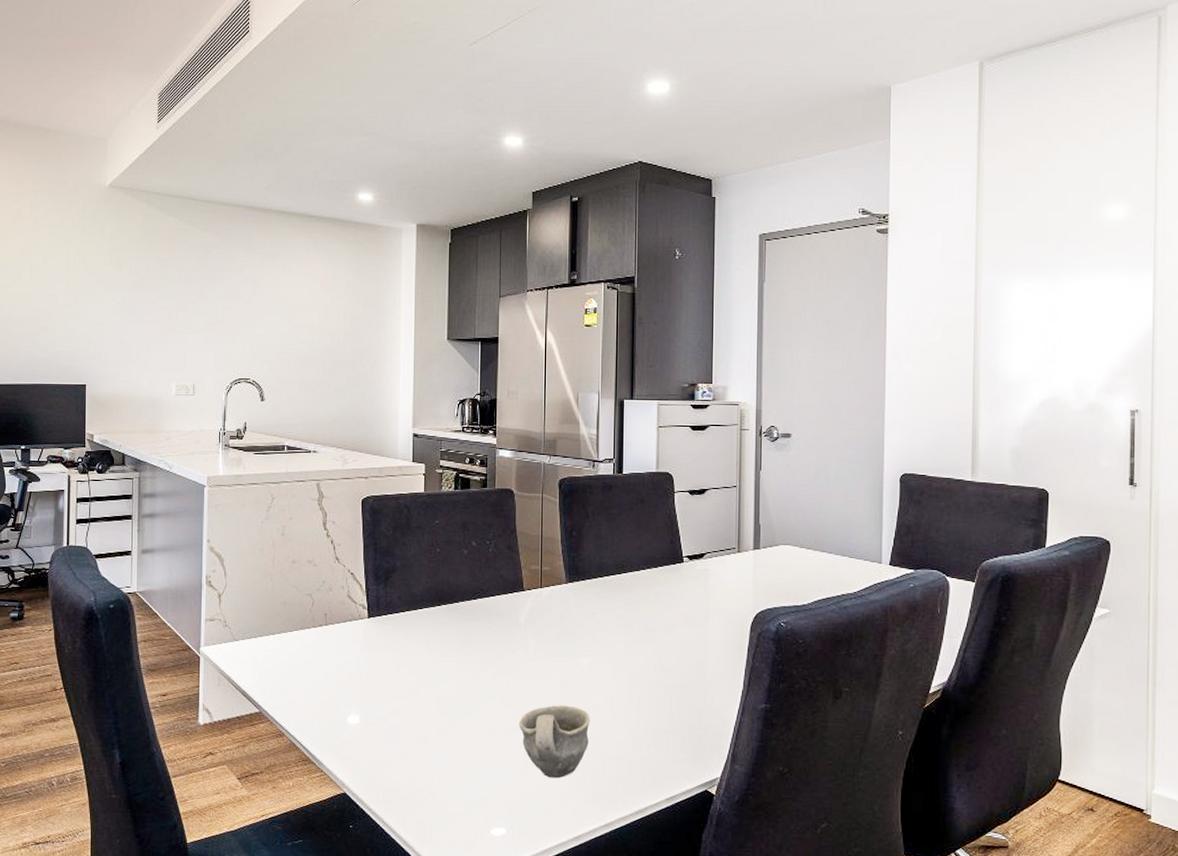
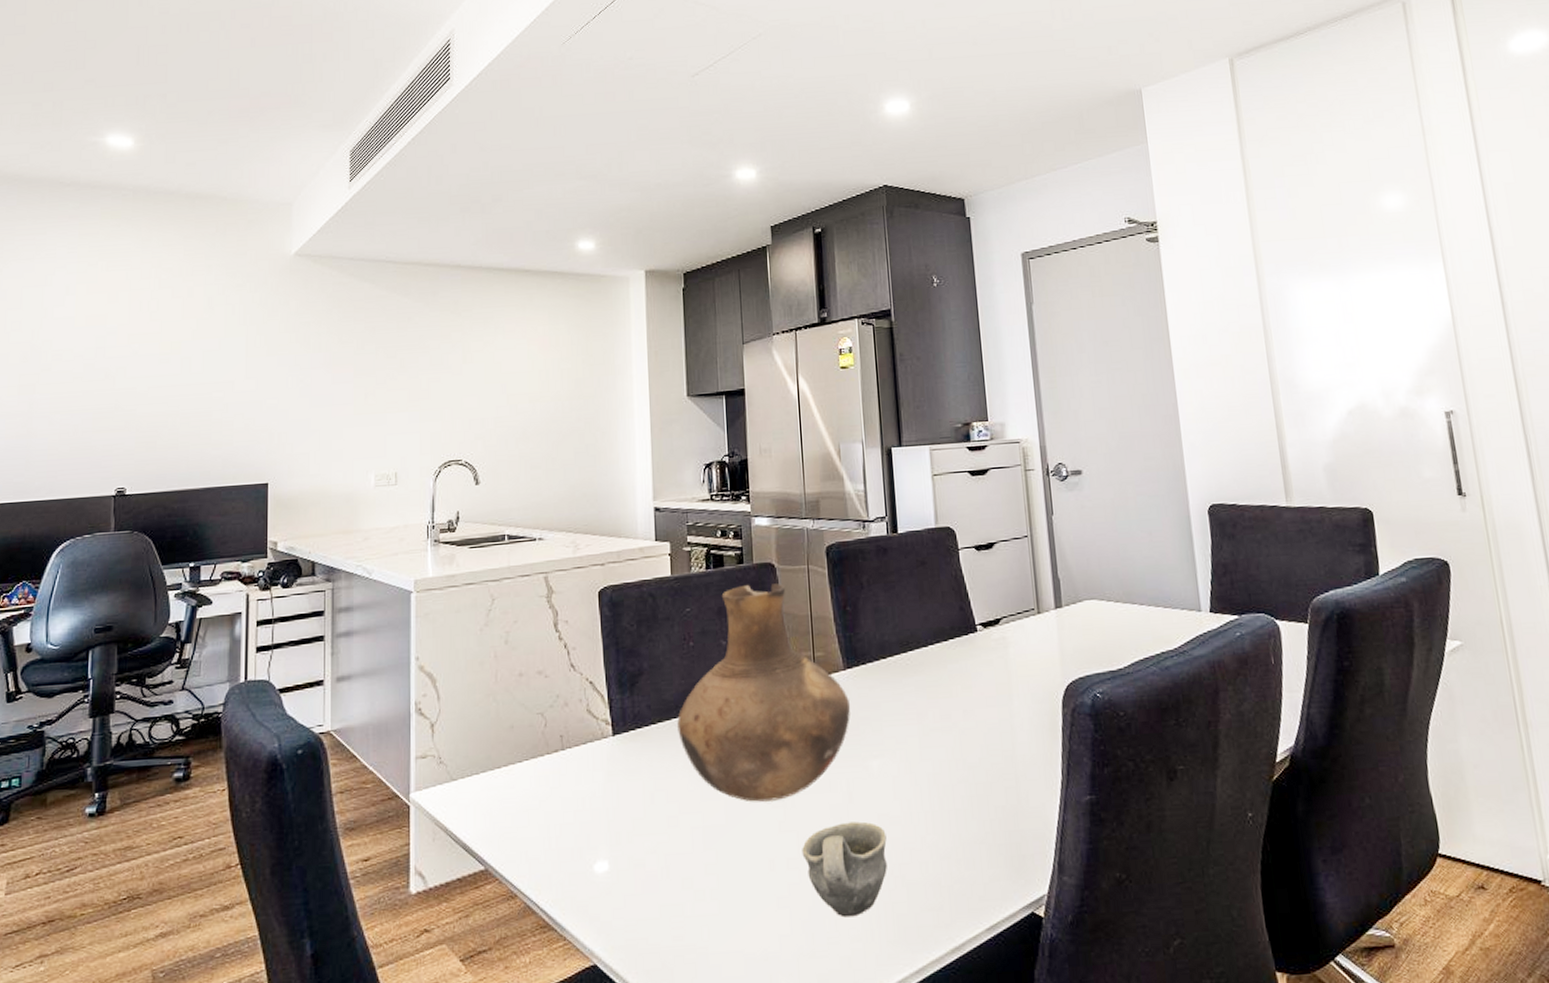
vase: none [422,505,569,682] -> present [677,583,851,802]

